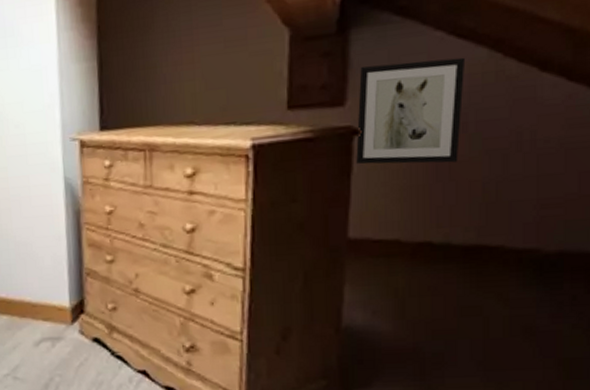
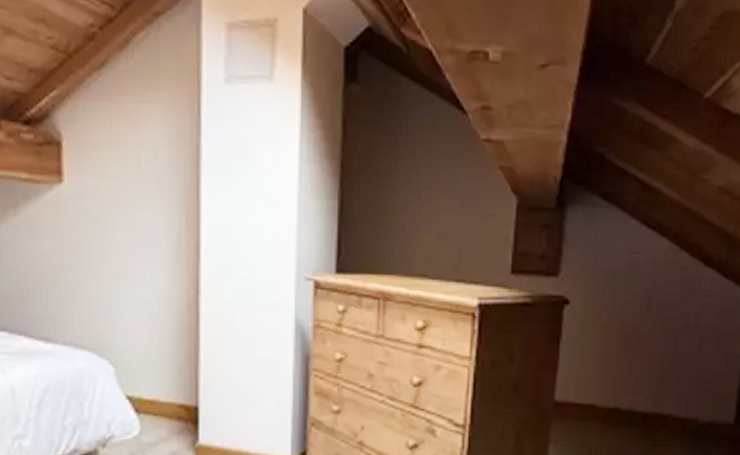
wall art: present [356,57,466,165] -> none [565,243,653,338]

